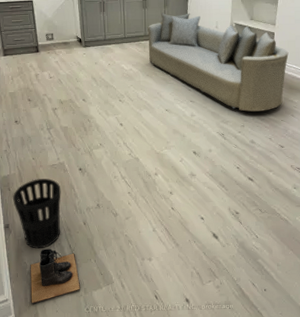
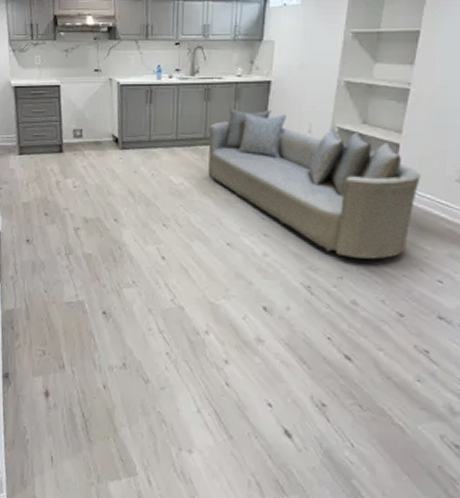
wastebasket: present [13,179,61,249] -> none [16,318,77,412]
boots: present [30,249,81,304] -> none [27,412,94,484]

